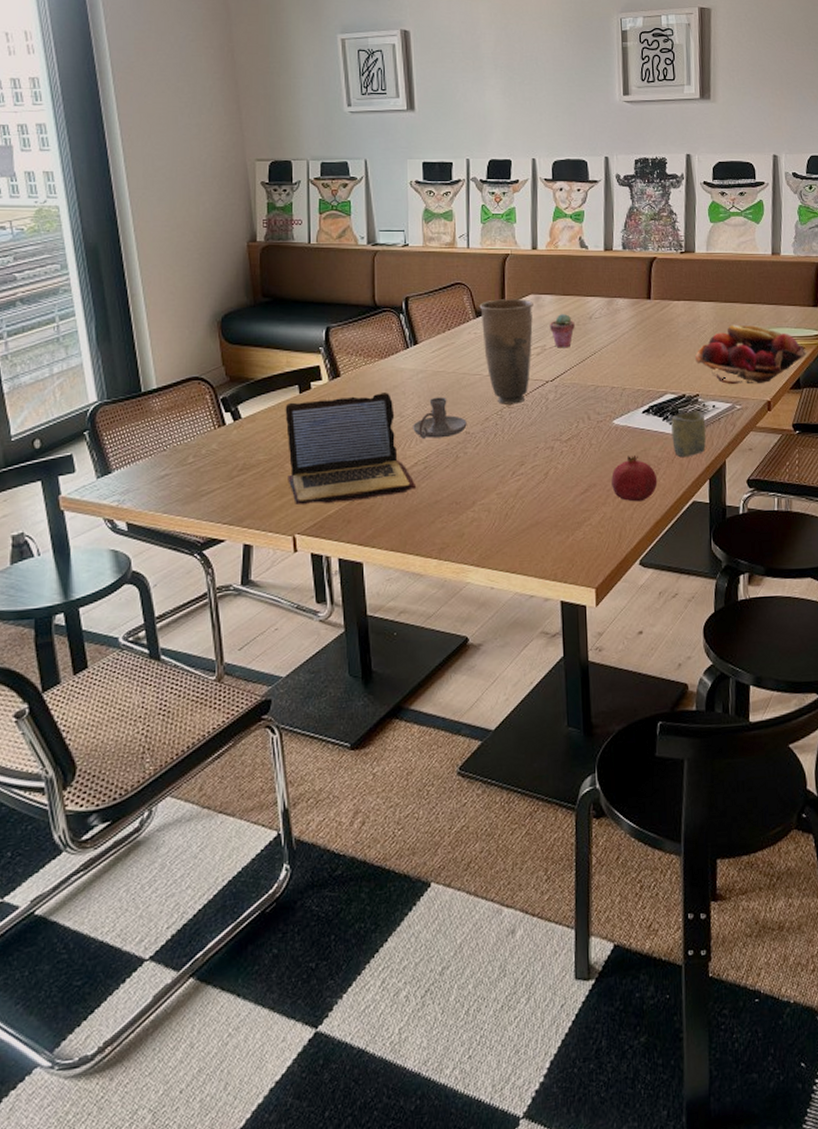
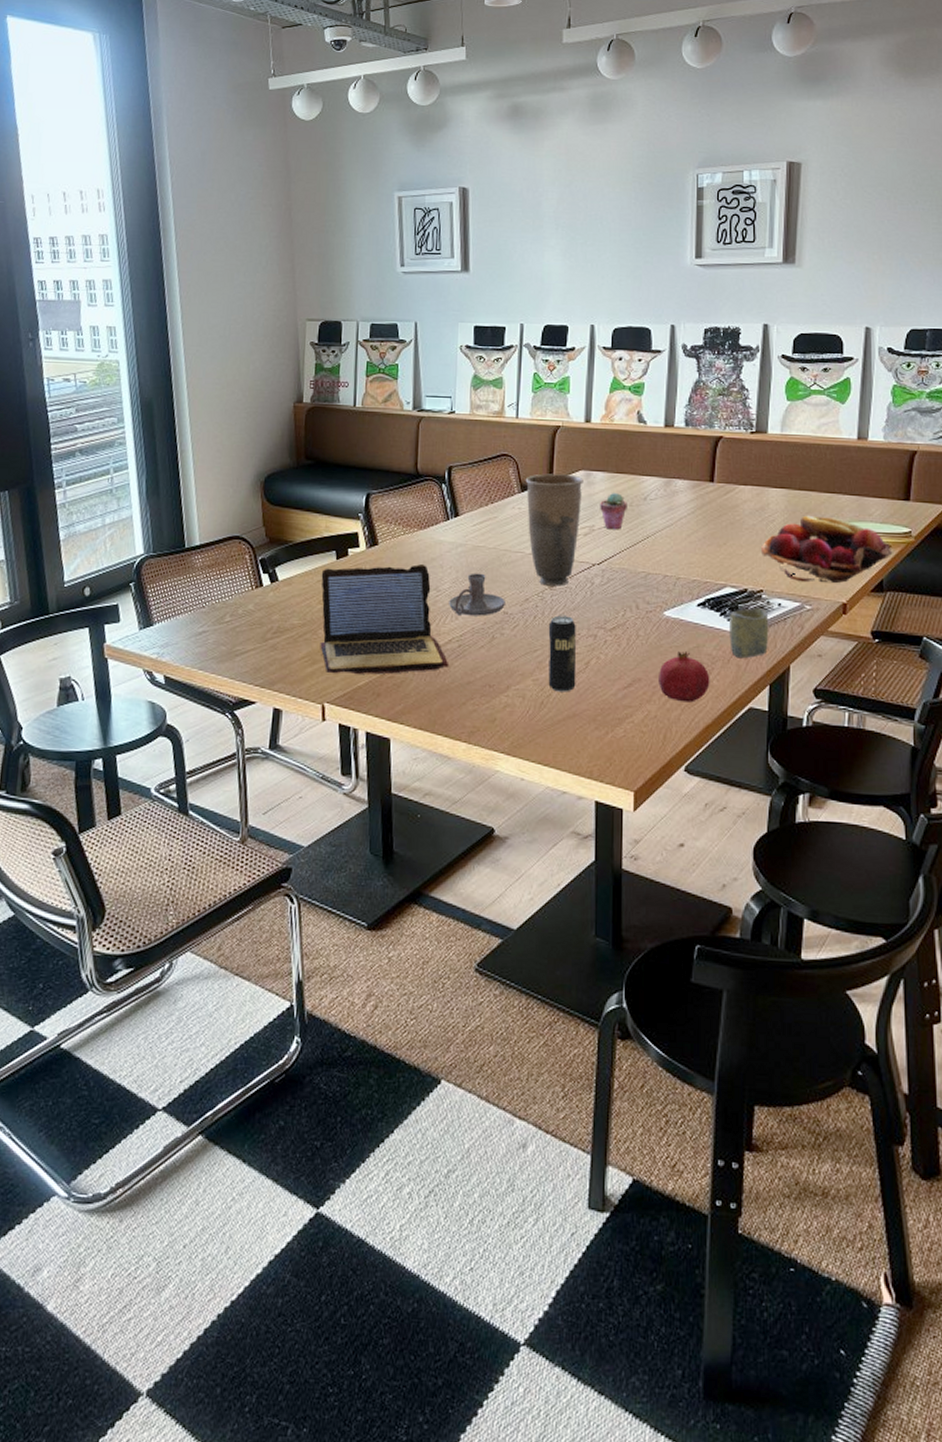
beverage can: none [508,430,537,503] -> present [548,614,577,692]

